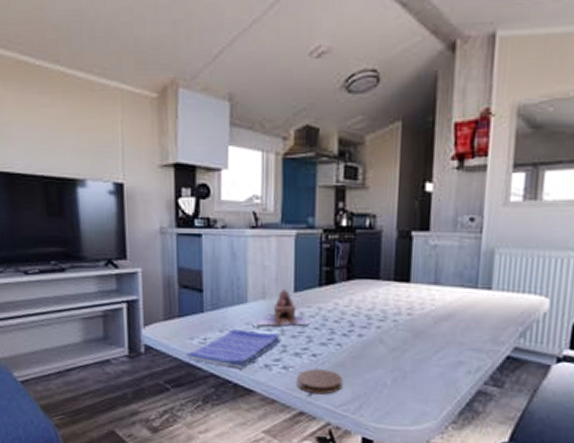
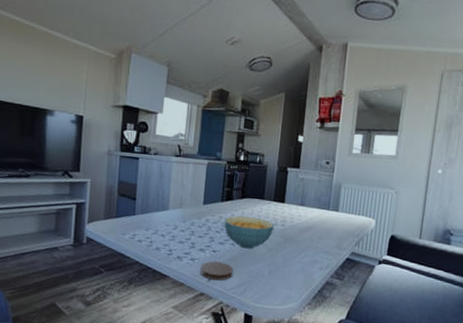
dish towel: present [186,329,280,368] -> none [118,229,191,258]
teapot: present [251,289,312,327] -> none [170,202,215,229]
cereal bowl: none [325,304,397,350] -> present [224,215,275,249]

